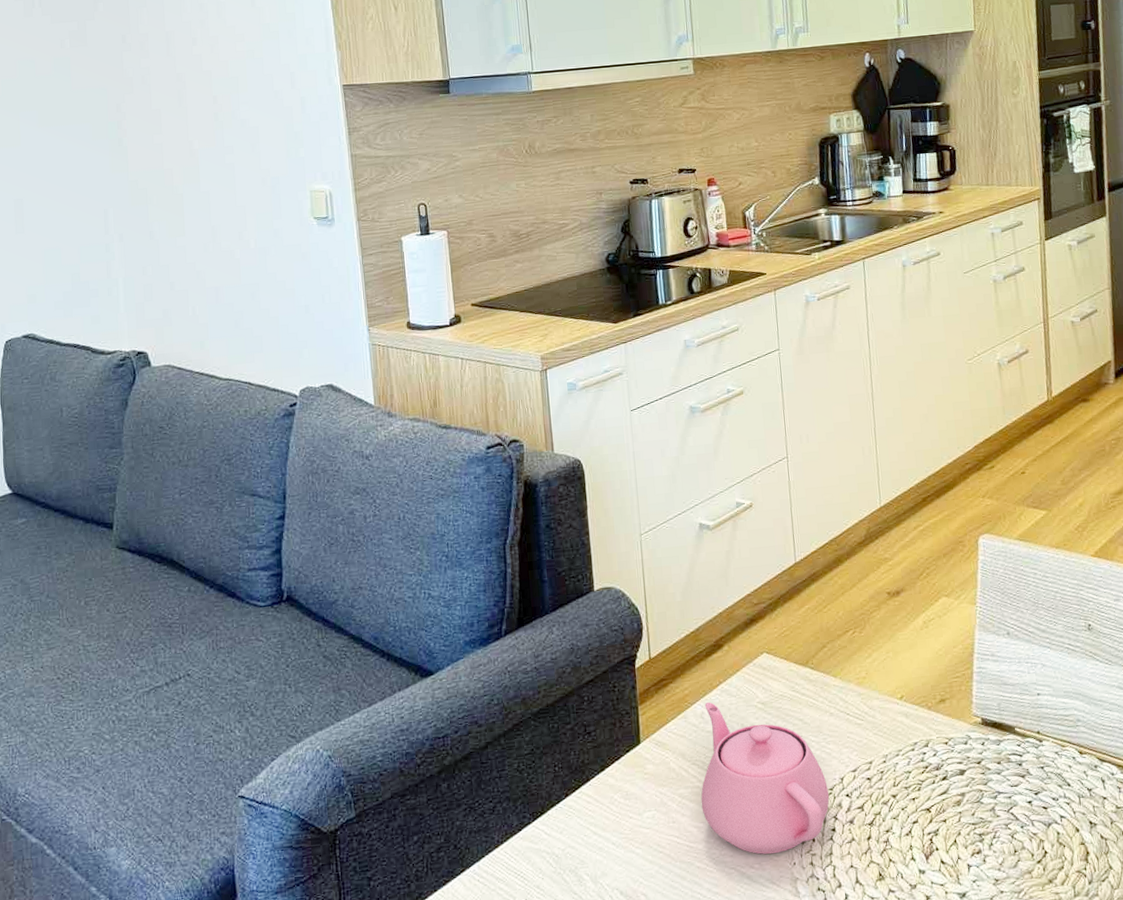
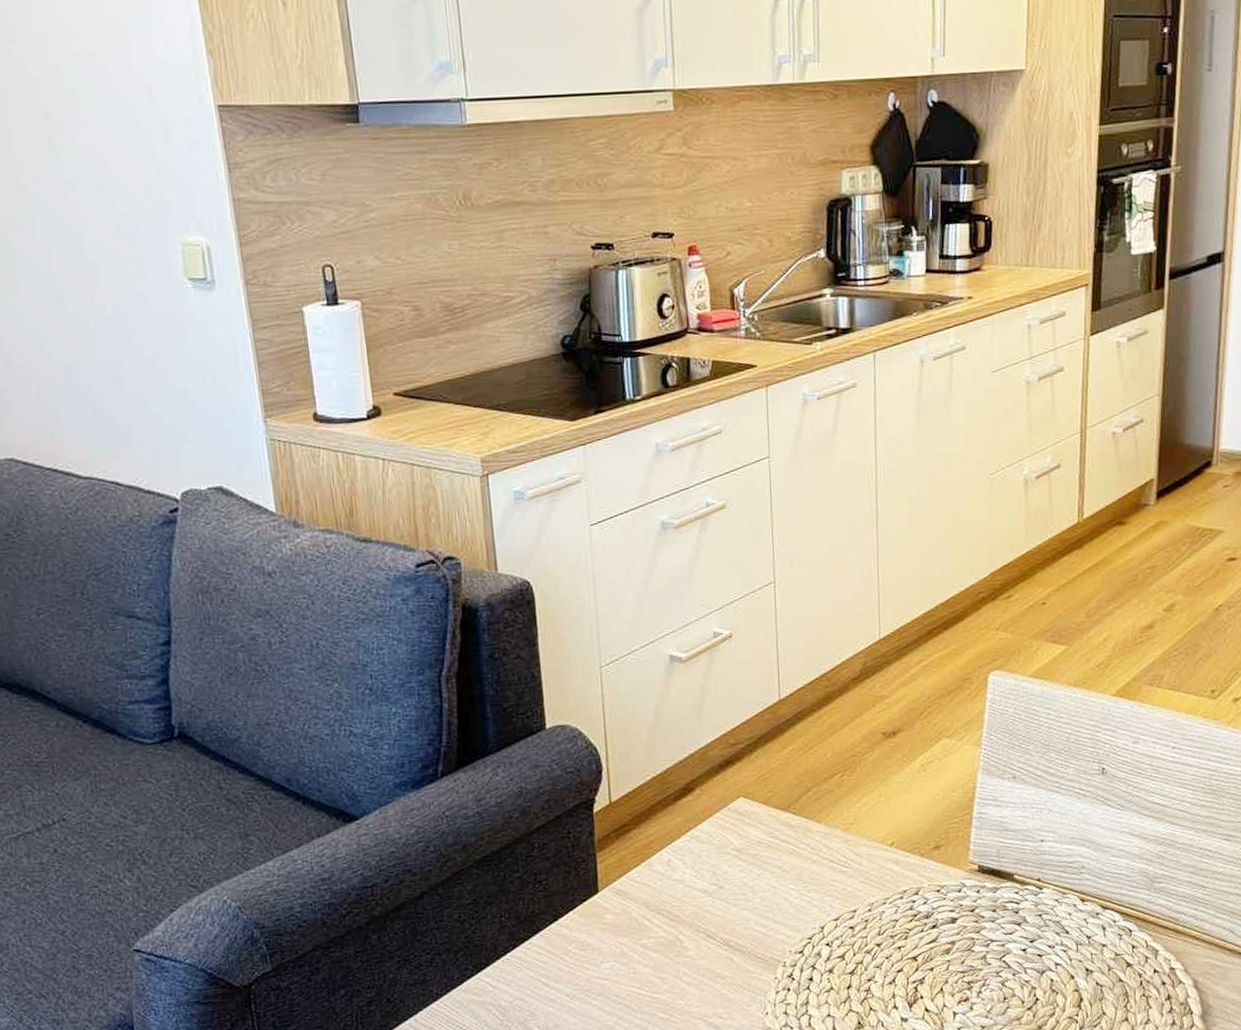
teapot: present [701,701,830,854] -> none [665,848,808,1005]

